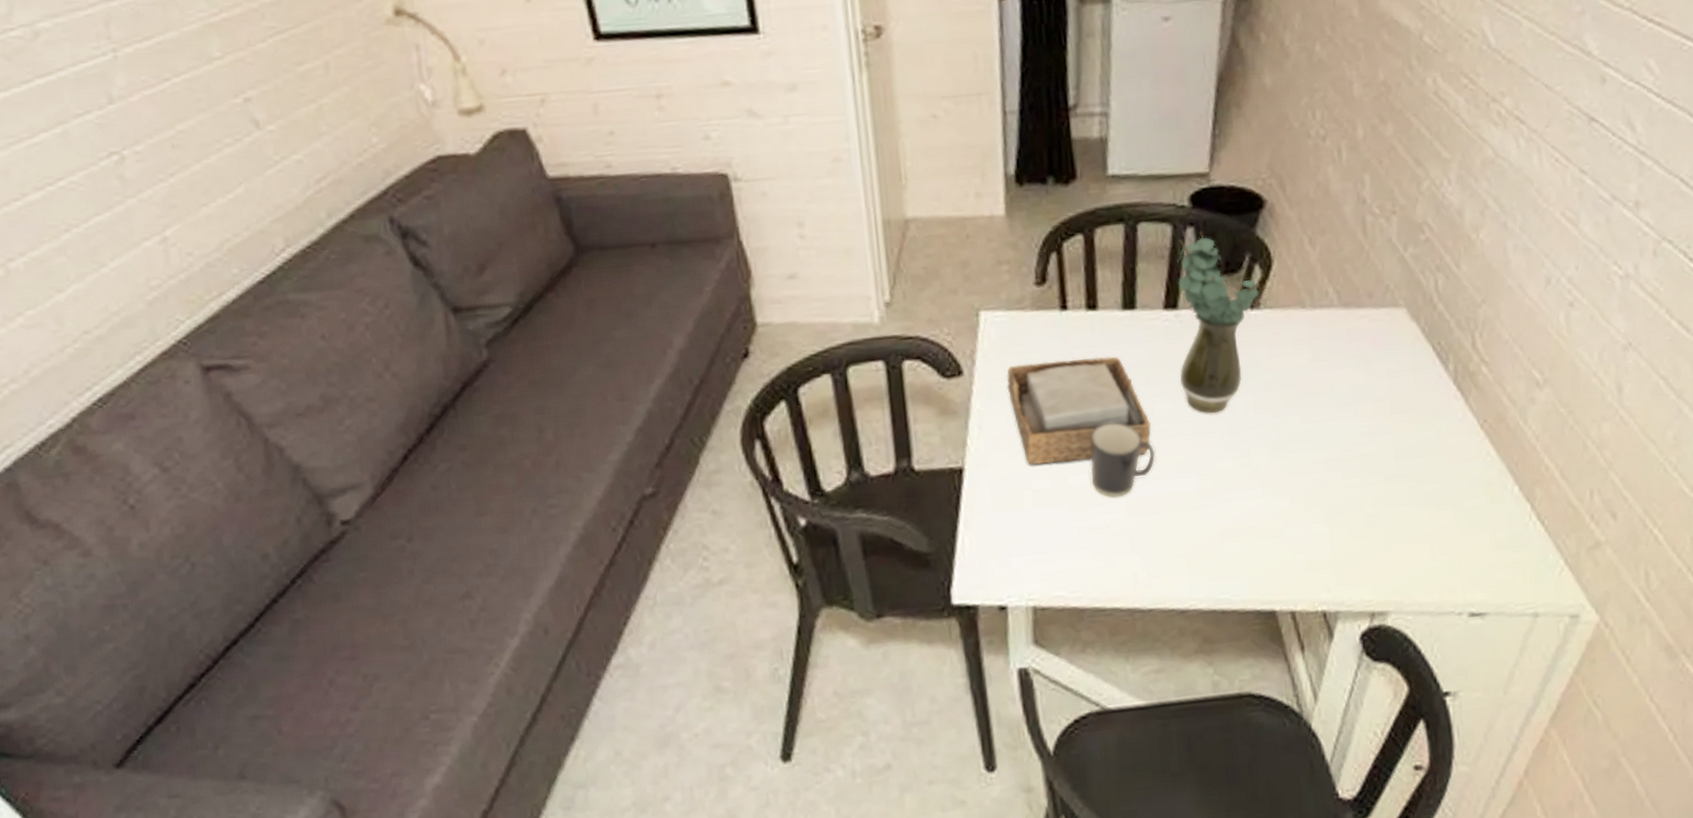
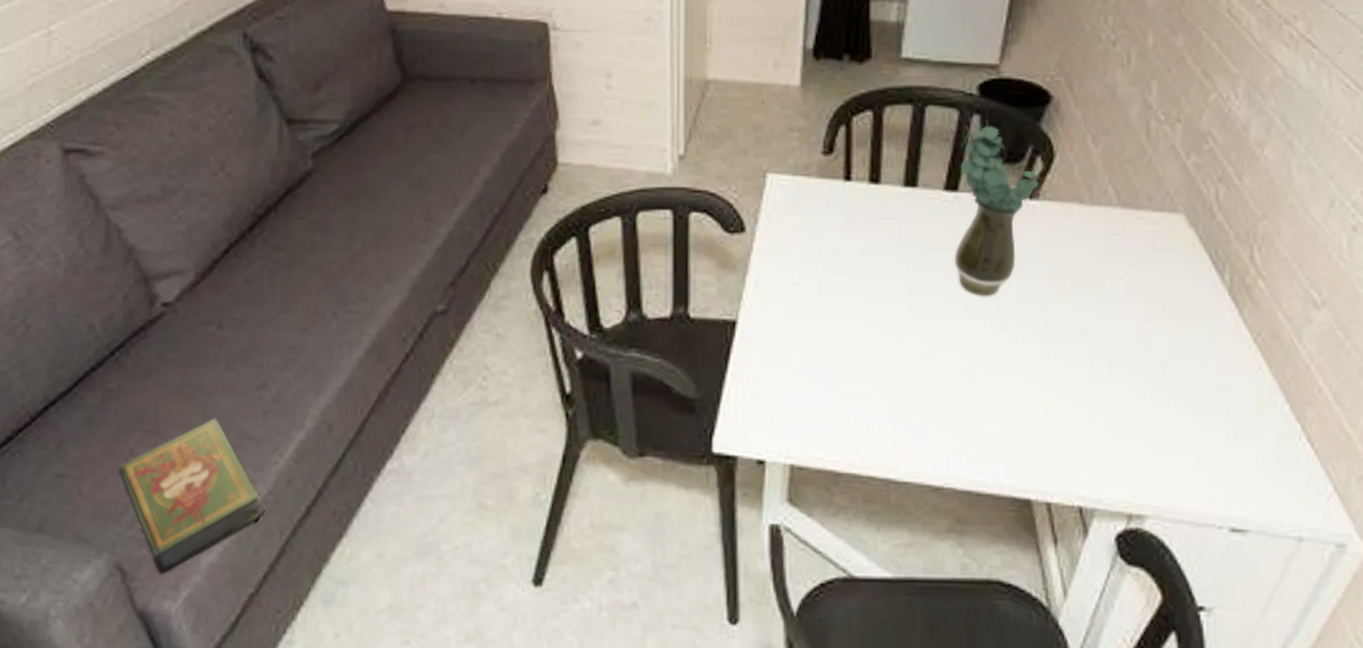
book: none [319,634,488,803] -> present [118,417,265,574]
napkin holder: present [1006,356,1151,465] -> none [786,228,922,331]
mug: present [1090,422,1156,499] -> none [859,294,924,368]

